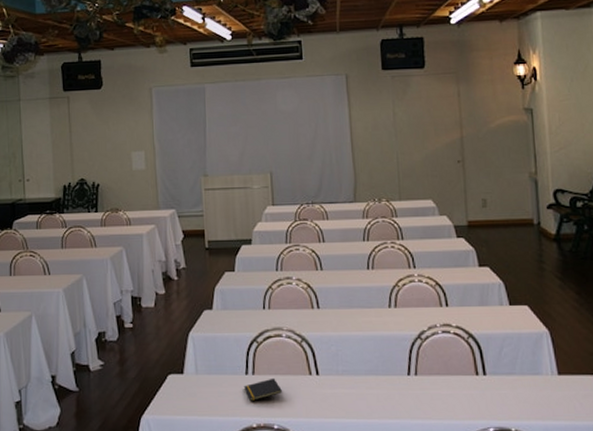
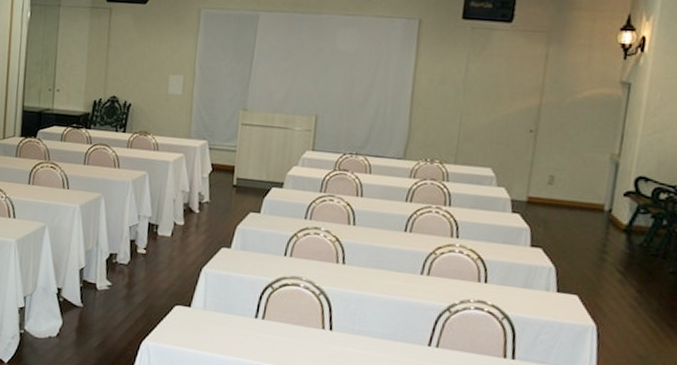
notepad: present [243,378,283,401] -> none [251,325,292,345]

